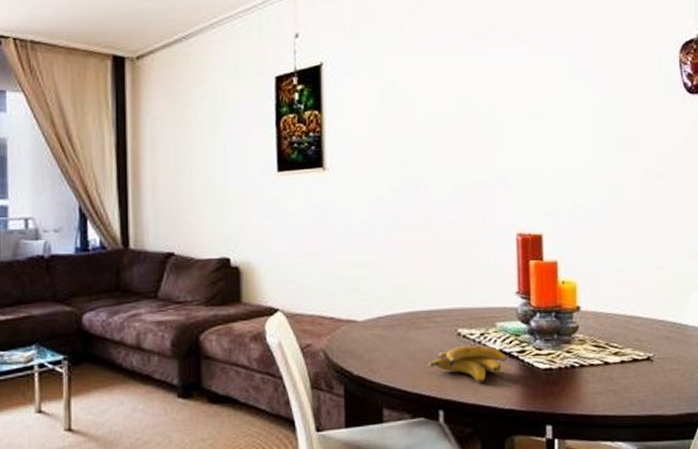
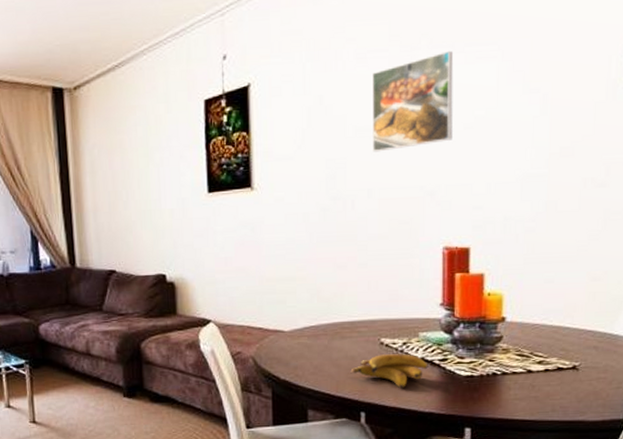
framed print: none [442,42,521,136] -> present [371,50,454,152]

